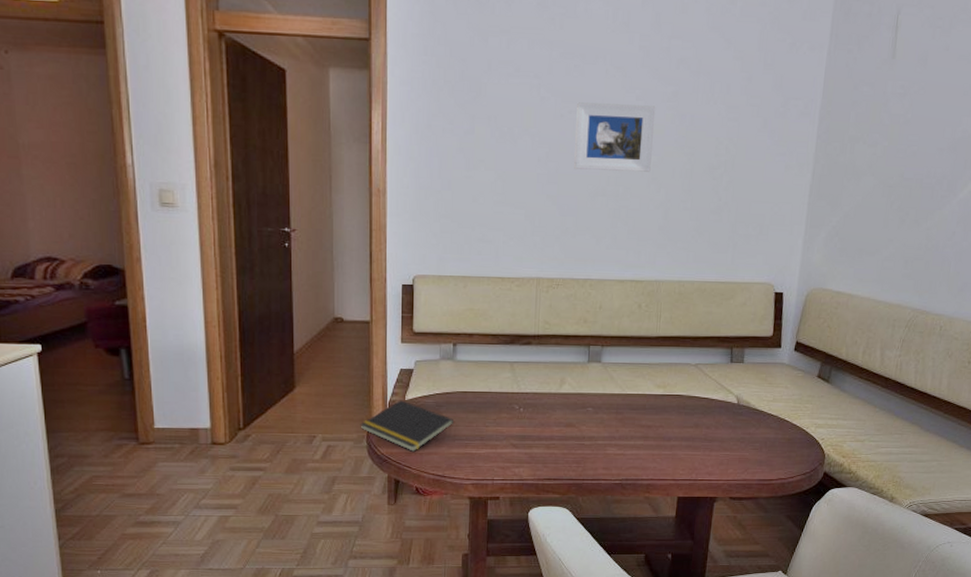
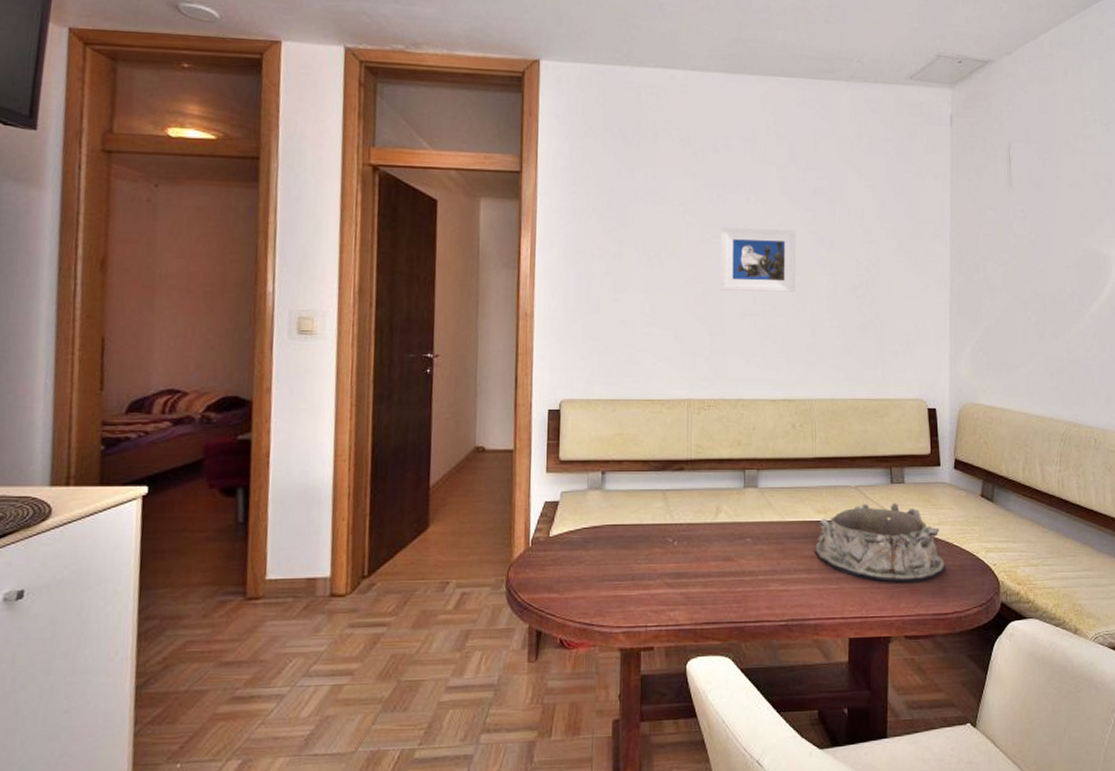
notepad: present [360,400,455,452] -> none [499,536,603,596]
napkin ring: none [651,380,775,452] -> present [814,502,945,583]

